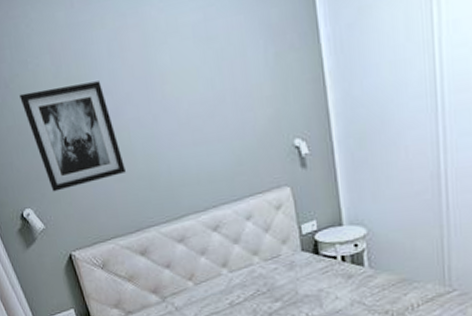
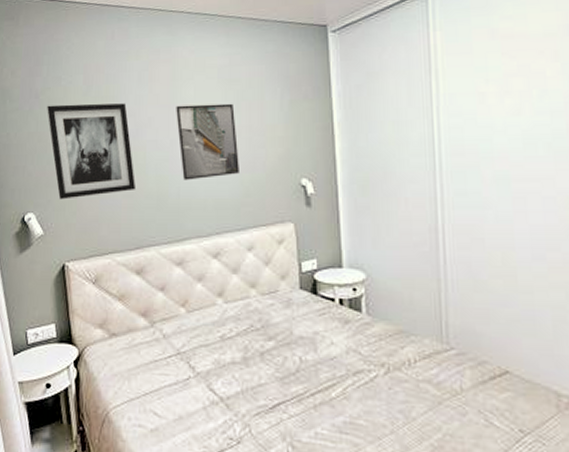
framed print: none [153,65,229,157] -> present [176,103,239,180]

